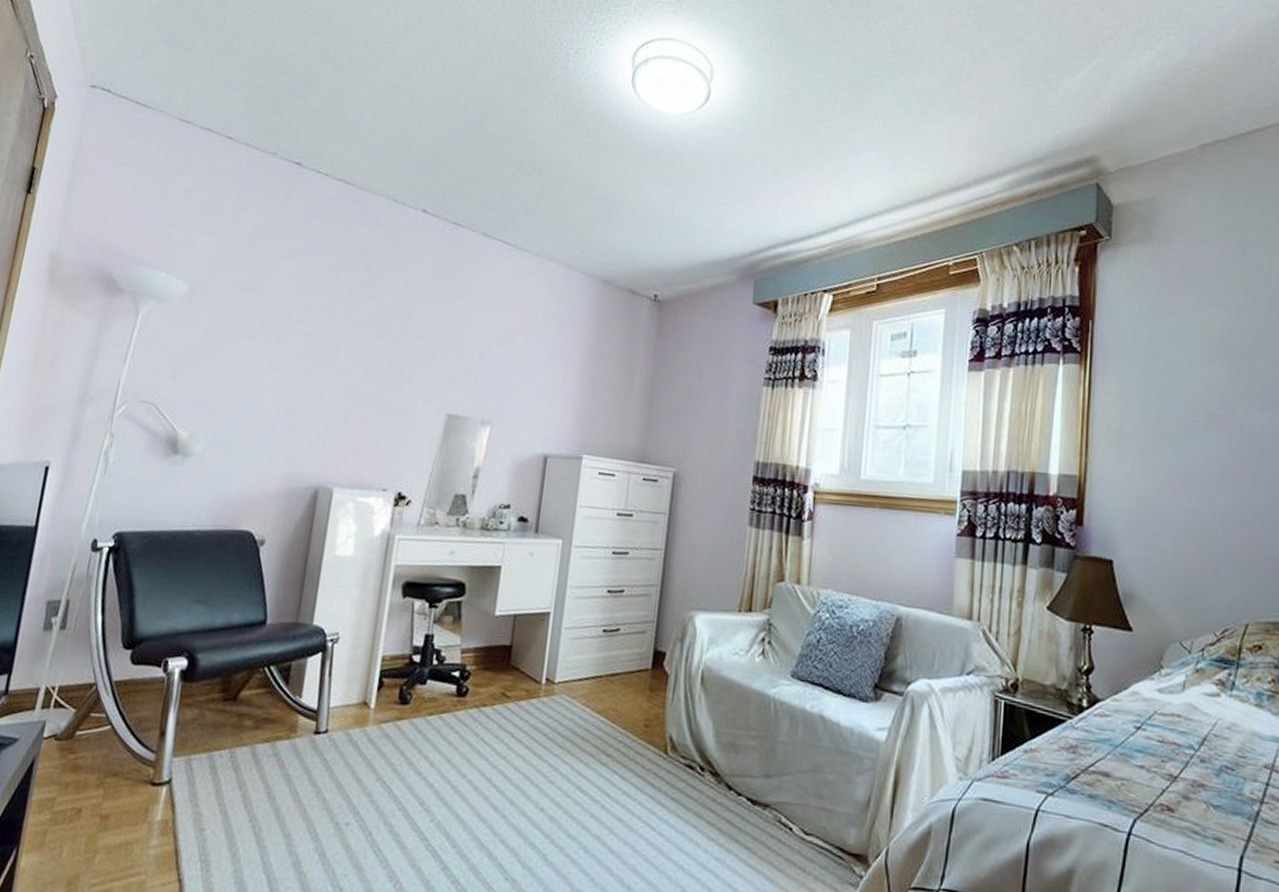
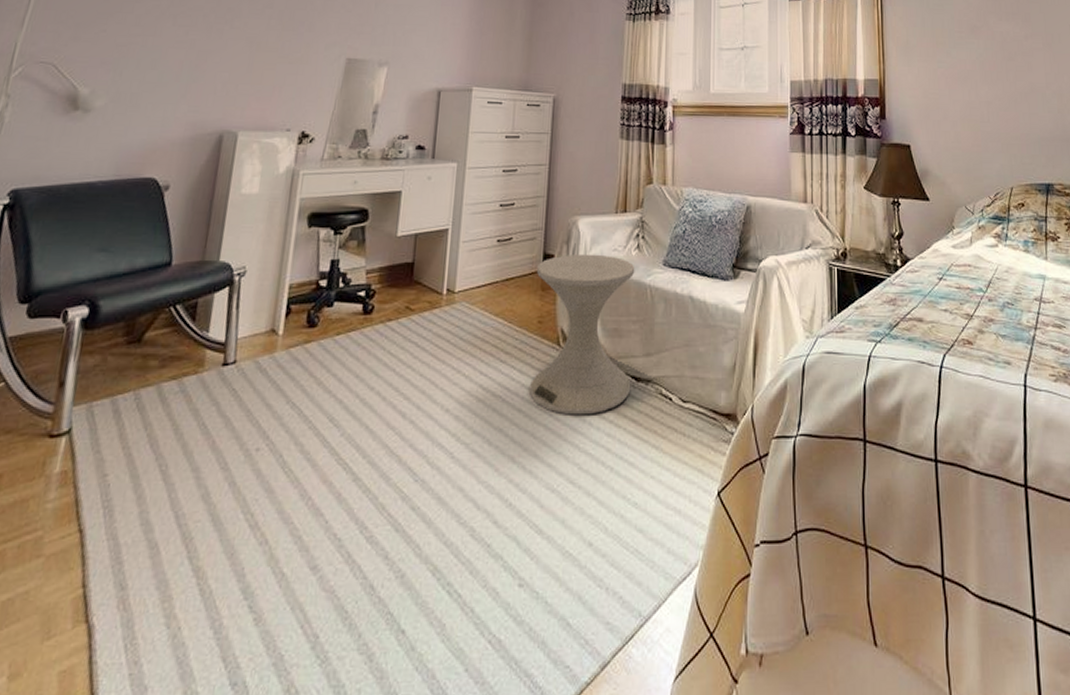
side table: none [631,654,758,835] -> present [530,253,635,415]

